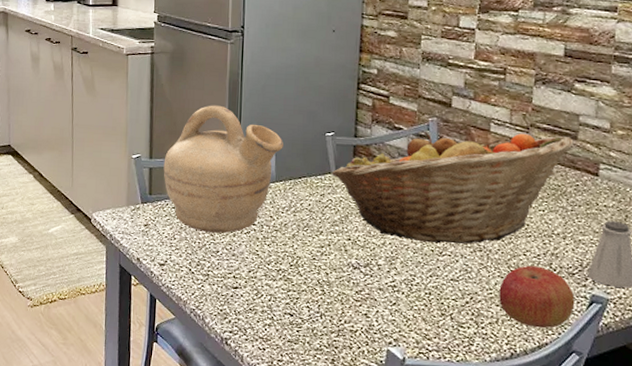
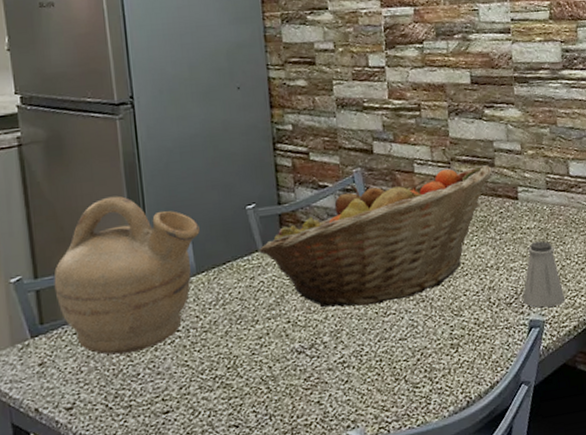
apple: present [499,265,575,329] -> none [446,304,517,369]

